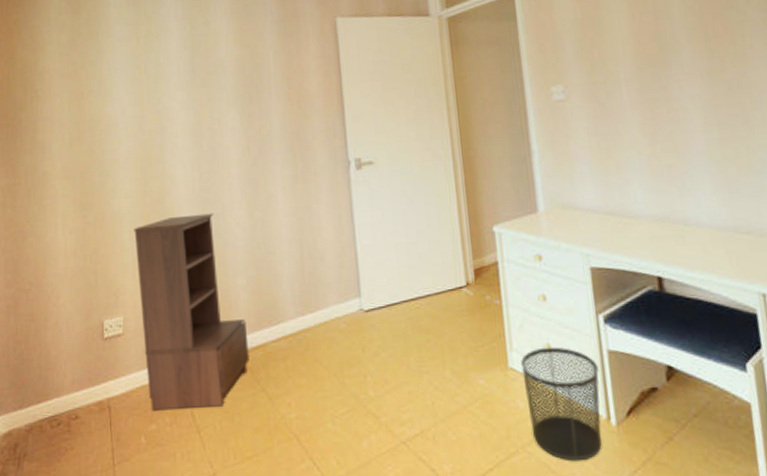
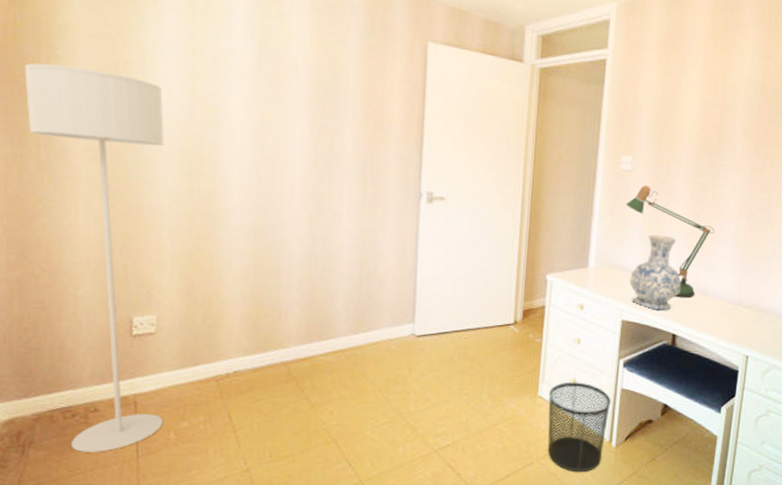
floor lamp: none [16,102,135,462] -> present [24,63,164,452]
bookshelf: present [134,213,249,411] -> none [175,221,296,410]
desk lamp: none [567,112,680,232] -> present [626,185,714,297]
vase: none [589,163,655,251] -> present [629,234,681,311]

